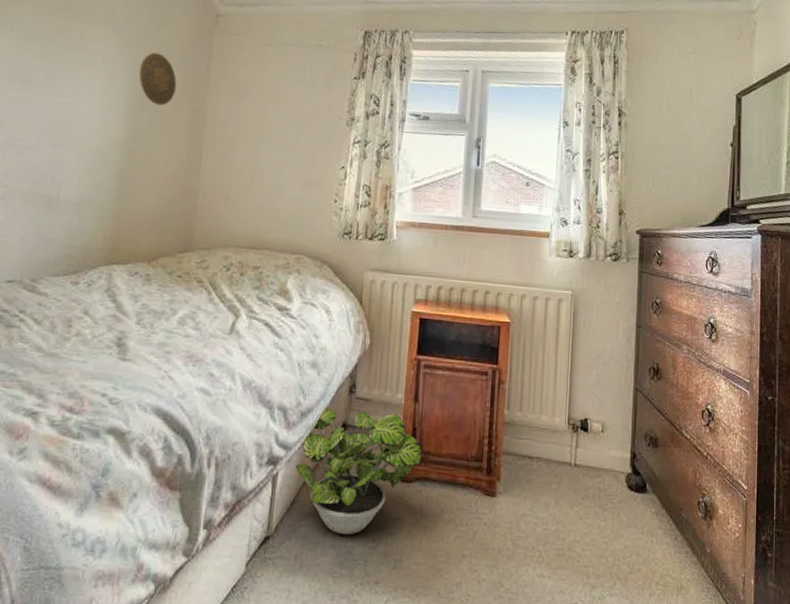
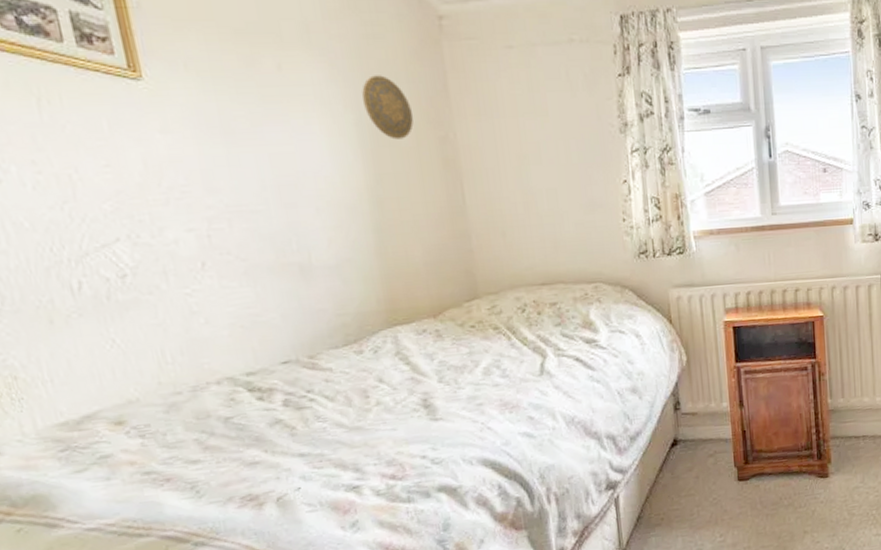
potted plant: present [295,407,422,535] -> none [635,422,755,537]

